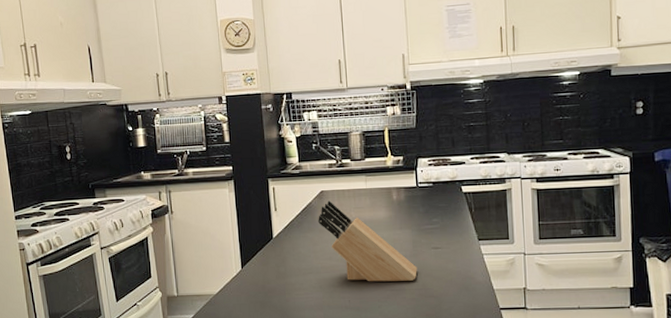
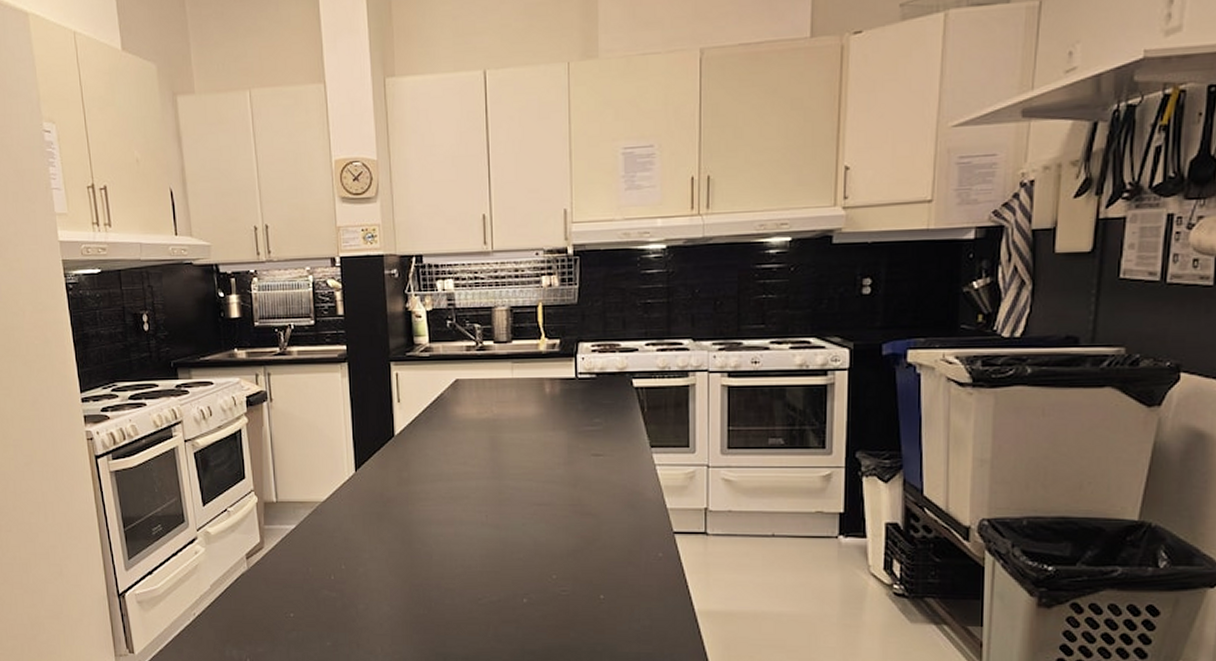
knife block: present [318,200,417,282] -> none [451,392,572,494]

